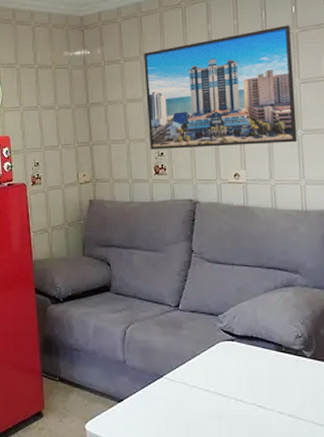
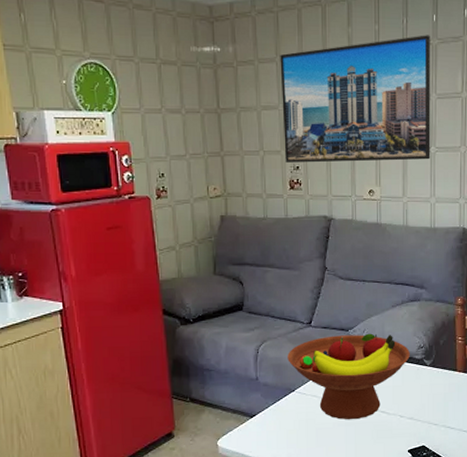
fruit bowl: none [155,319,287,413] -> present [287,333,410,420]

